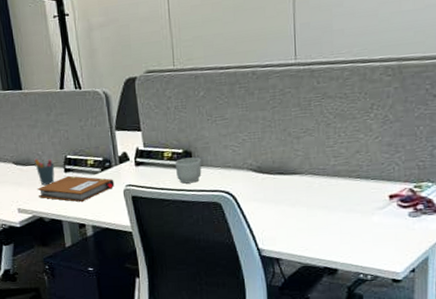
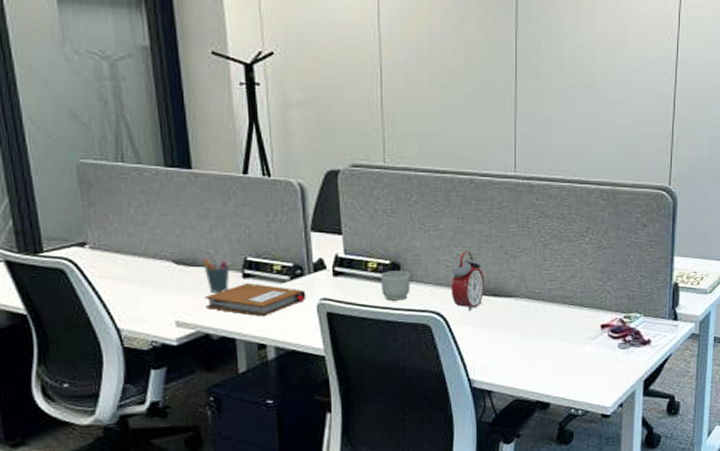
alarm clock: none [238,136,270,188] -> present [451,251,485,310]

